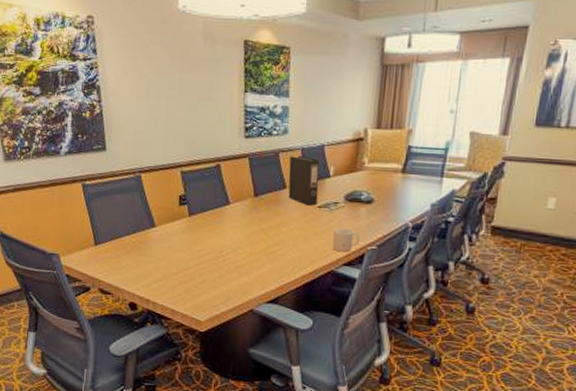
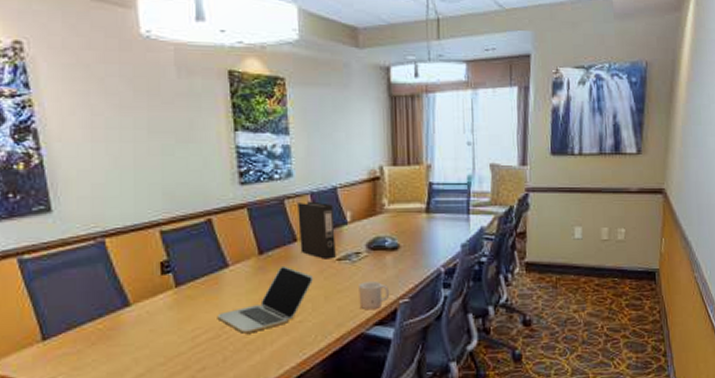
laptop: none [217,207,297,259] -> present [217,265,314,334]

